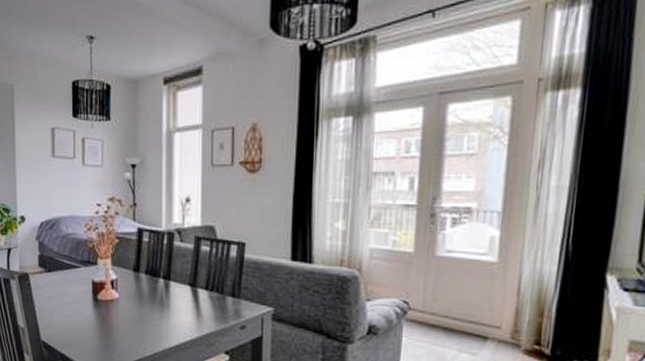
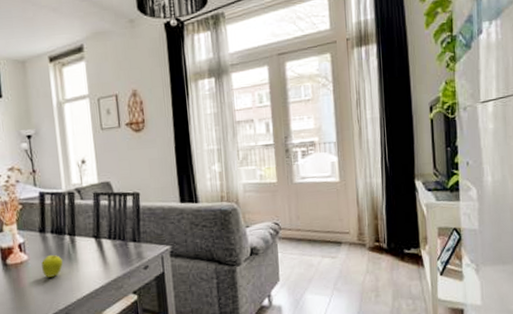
fruit: none [132,296,154,321] -> present [42,254,63,278]

